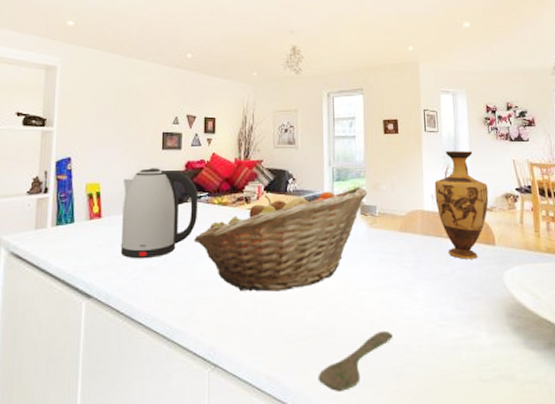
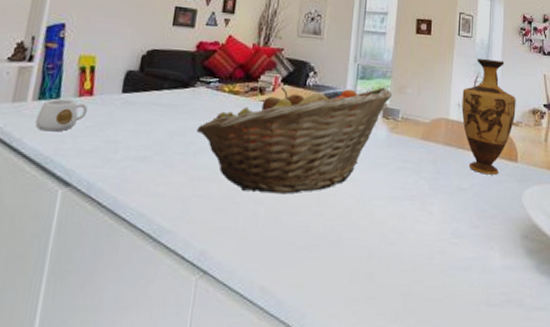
mug: none [56,222,99,252] -> present [35,98,88,132]
kettle: present [120,168,199,259] -> none [111,45,208,147]
spoon: present [318,330,393,391] -> none [317,245,402,308]

